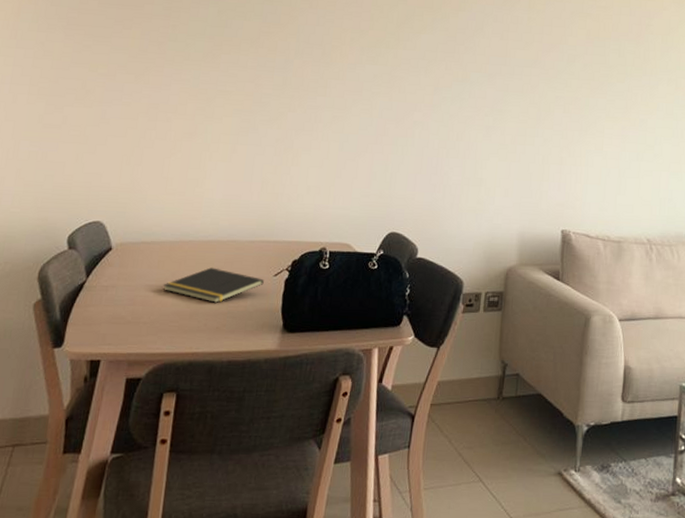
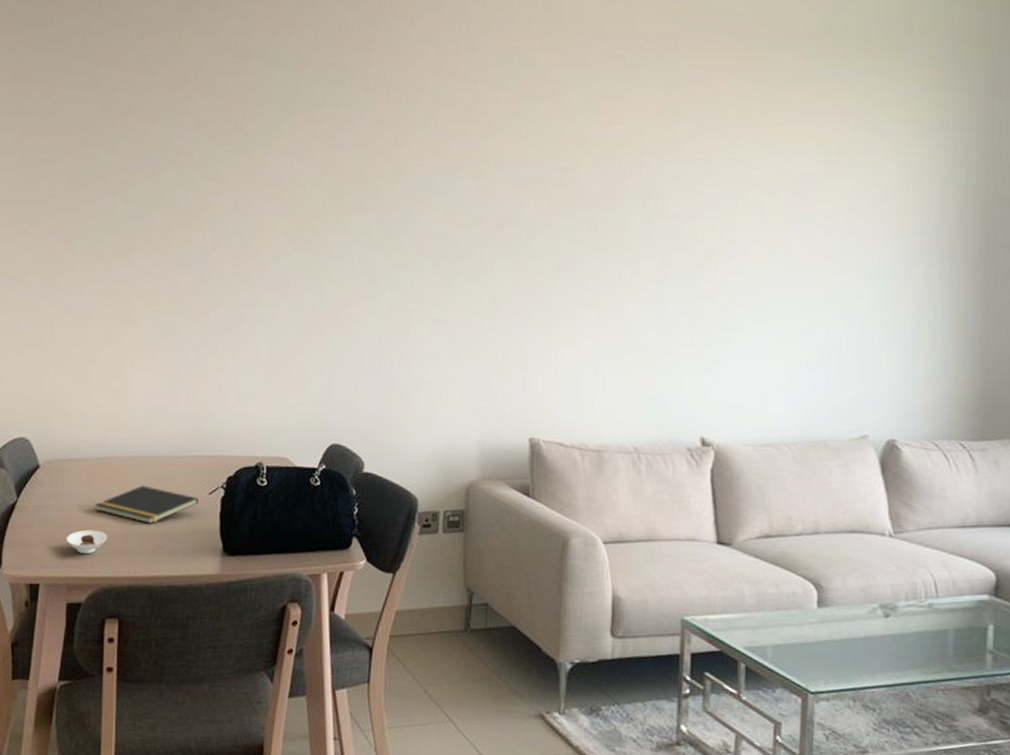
saucer: none [131,308,173,332] -> present [66,529,107,554]

